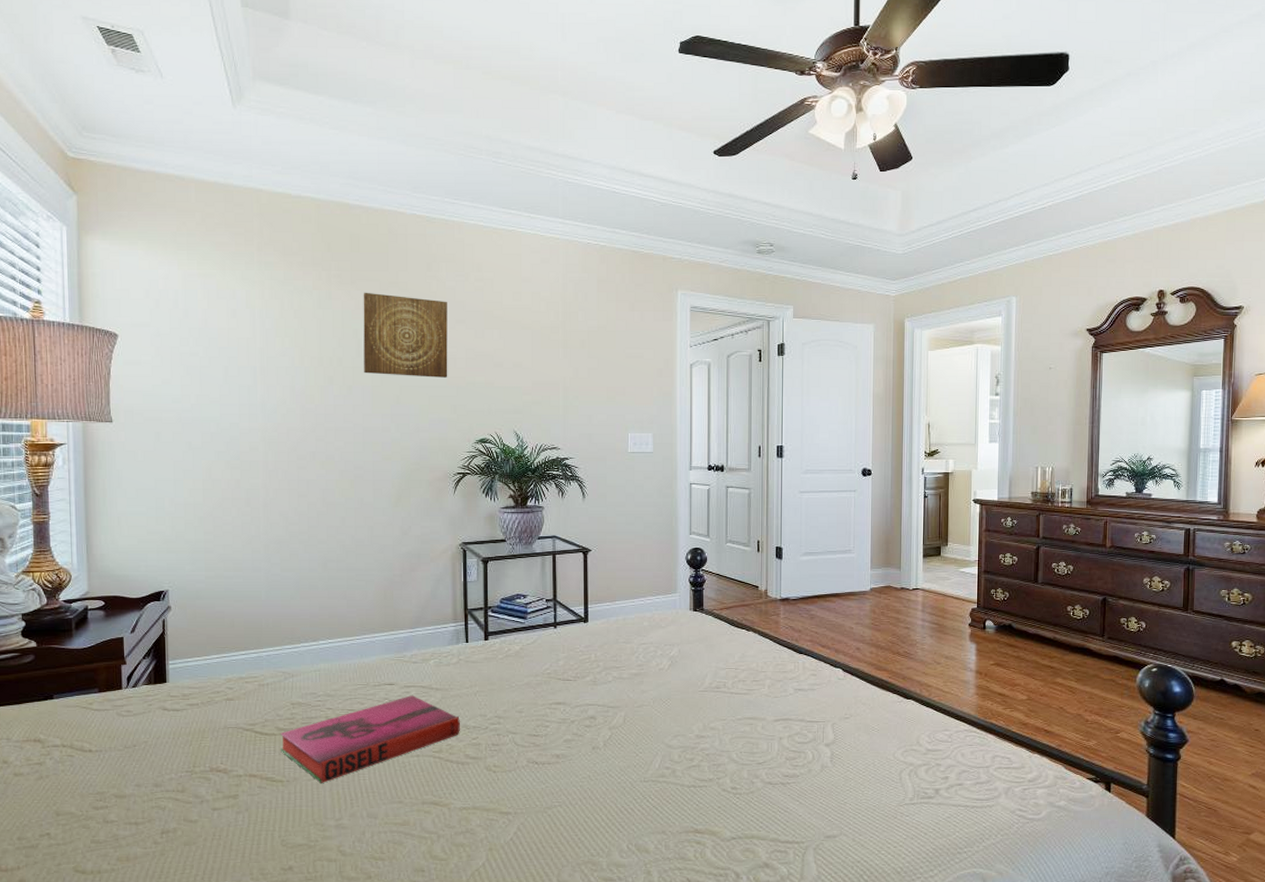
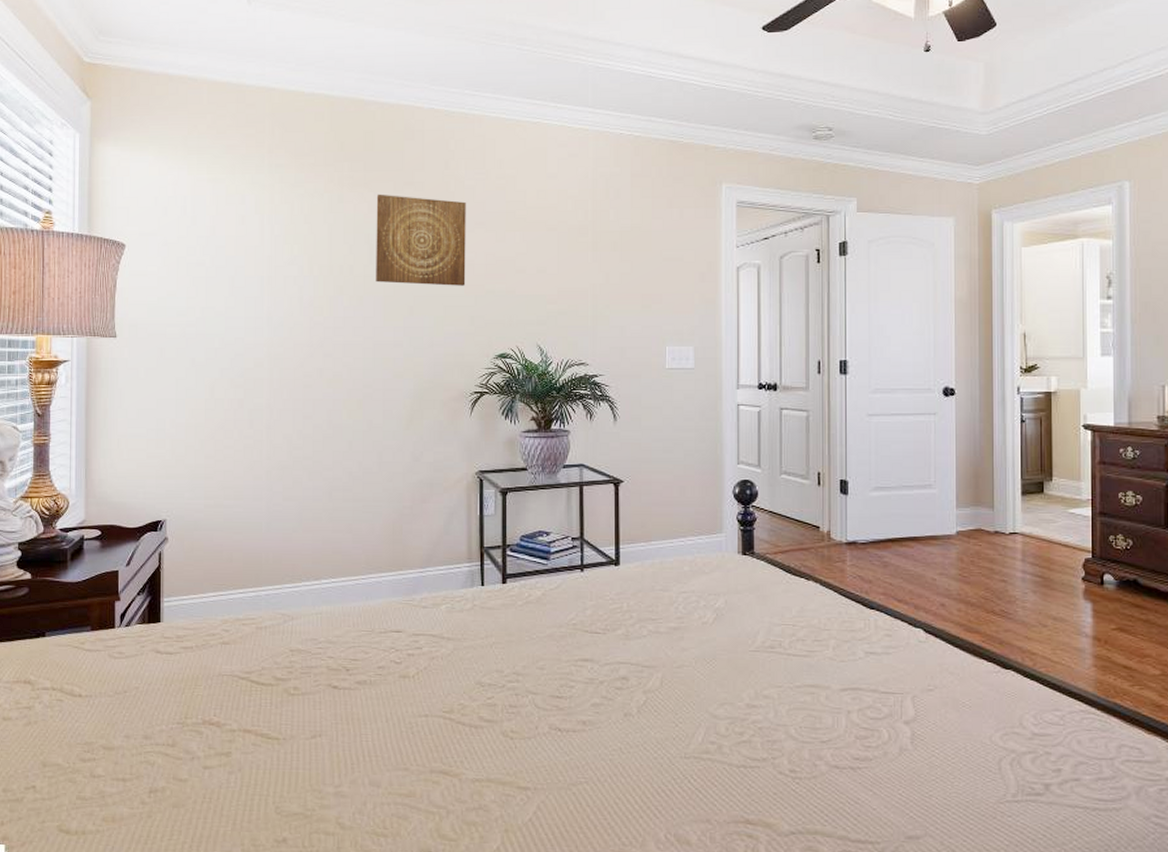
hardback book: present [280,695,460,784] -> none [277,645,474,744]

